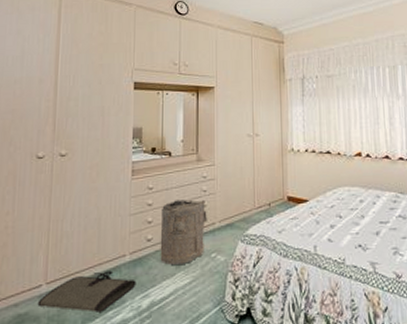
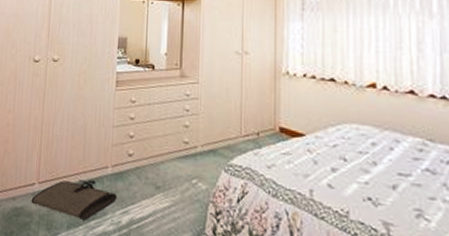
laundry hamper: present [160,199,208,265] -> none [140,117,190,186]

